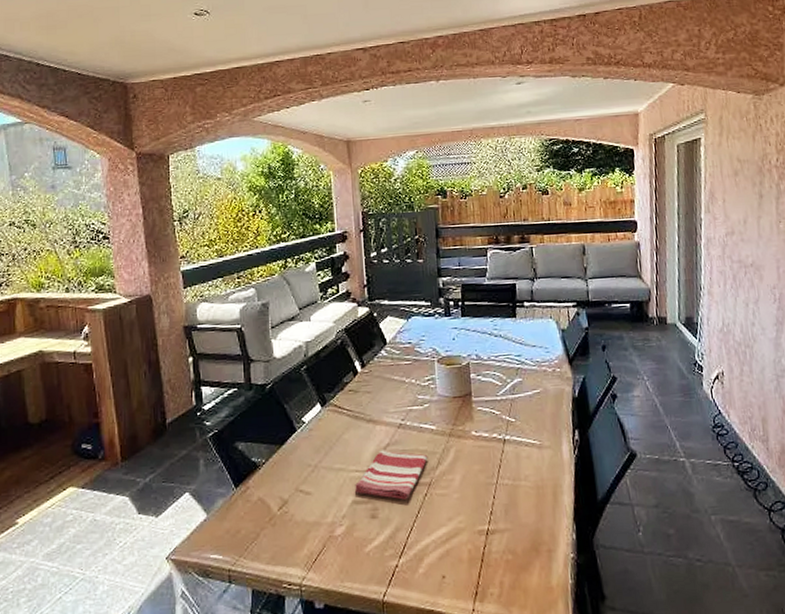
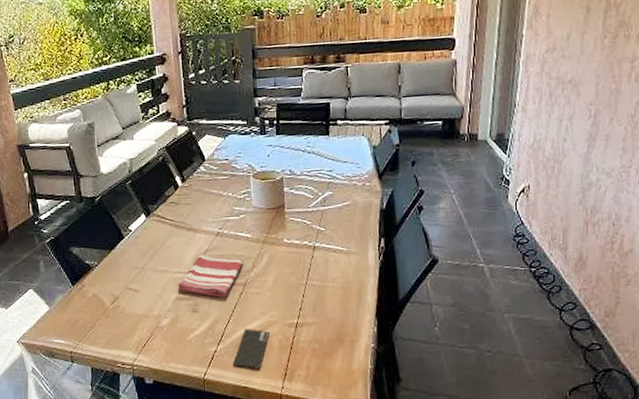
smartphone: none [415,536,458,587] -> present [232,328,270,369]

